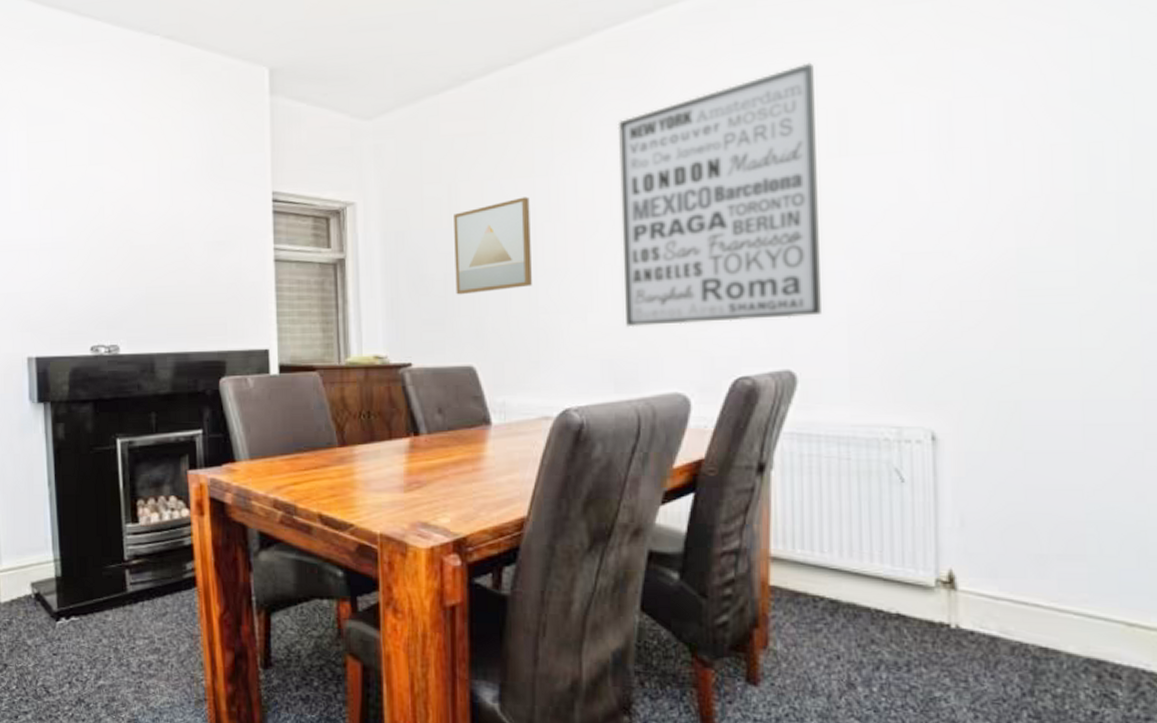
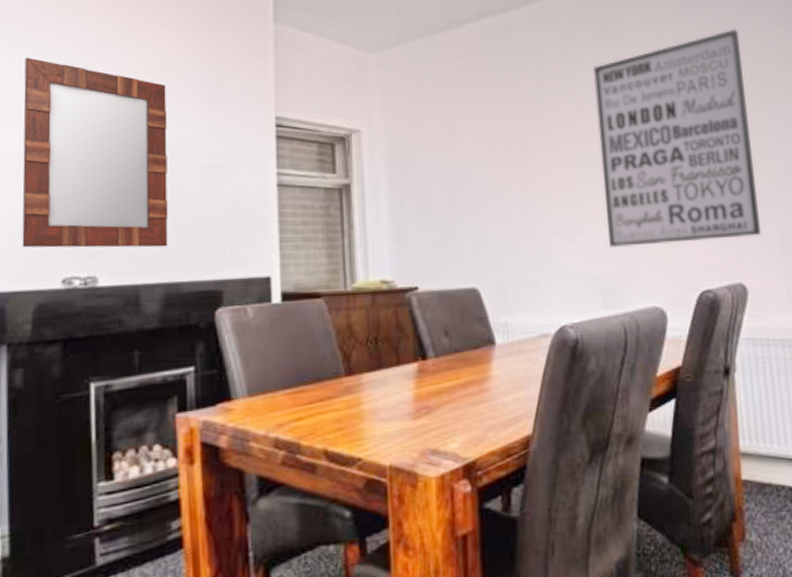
home mirror: none [52,143,177,320] -> present [22,57,168,248]
wall art: present [454,196,532,295] -> none [454,129,527,220]

